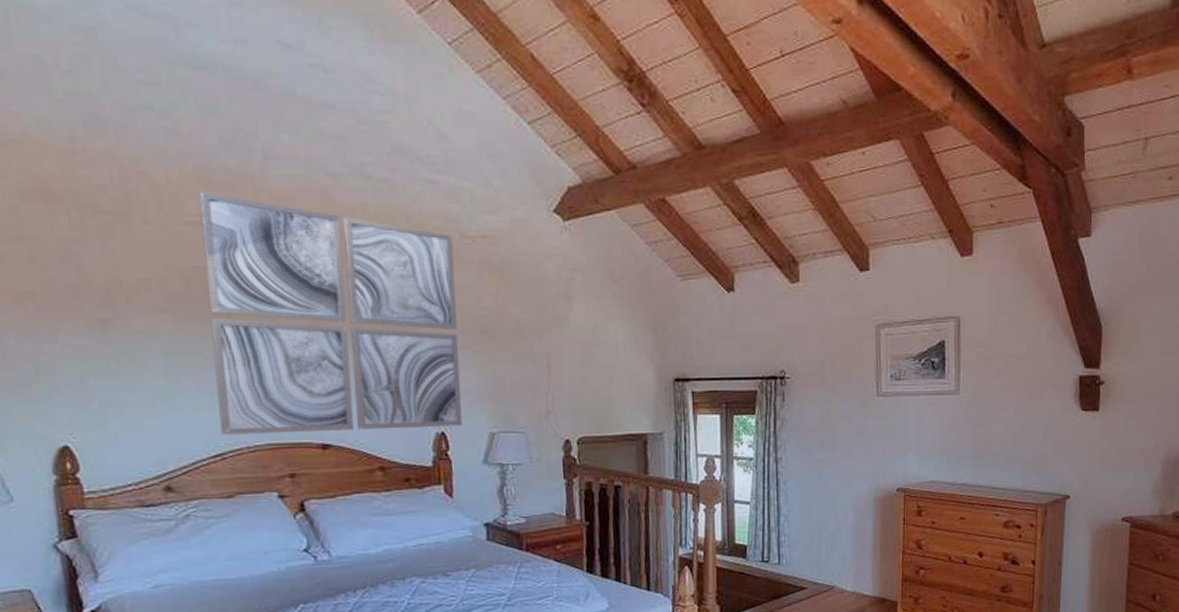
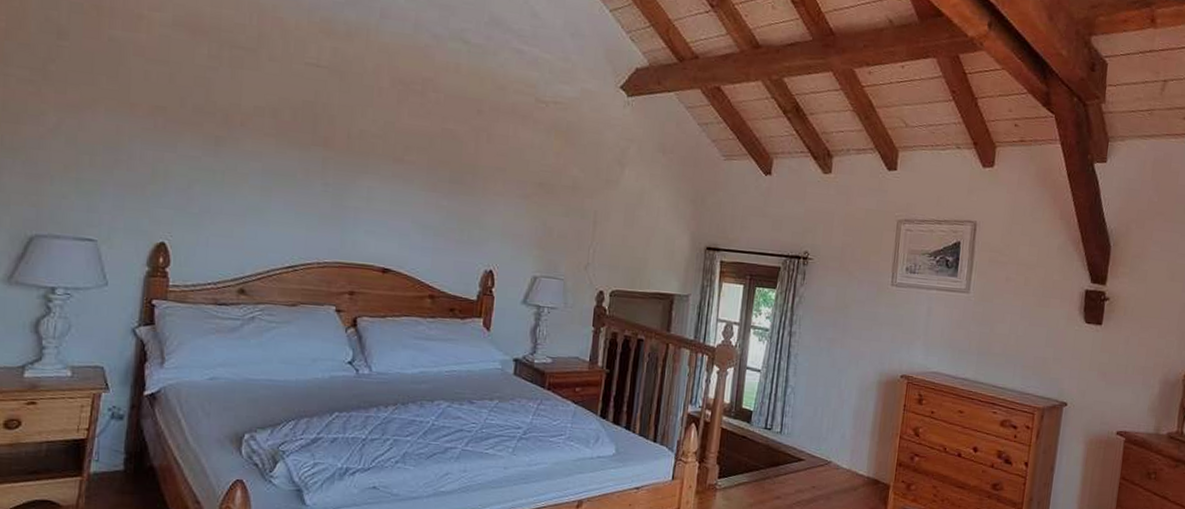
wall art: present [198,191,463,435] -> none [297,38,529,267]

